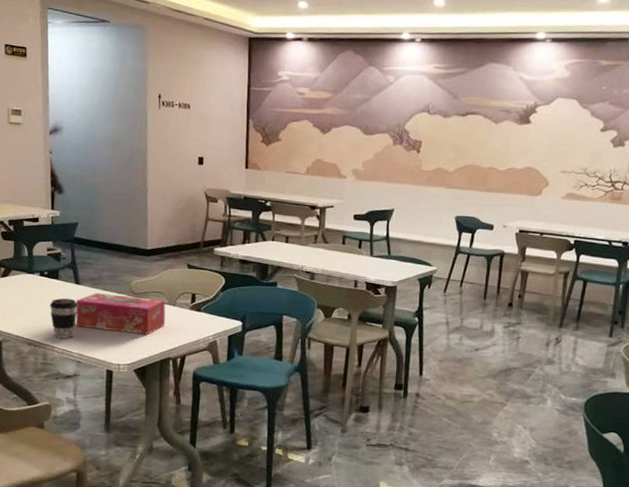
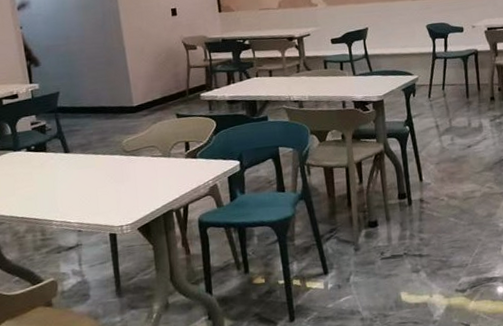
coffee cup: present [49,298,79,339] -> none [41,168,71,211]
tissue box: present [75,293,166,335] -> none [67,153,162,196]

